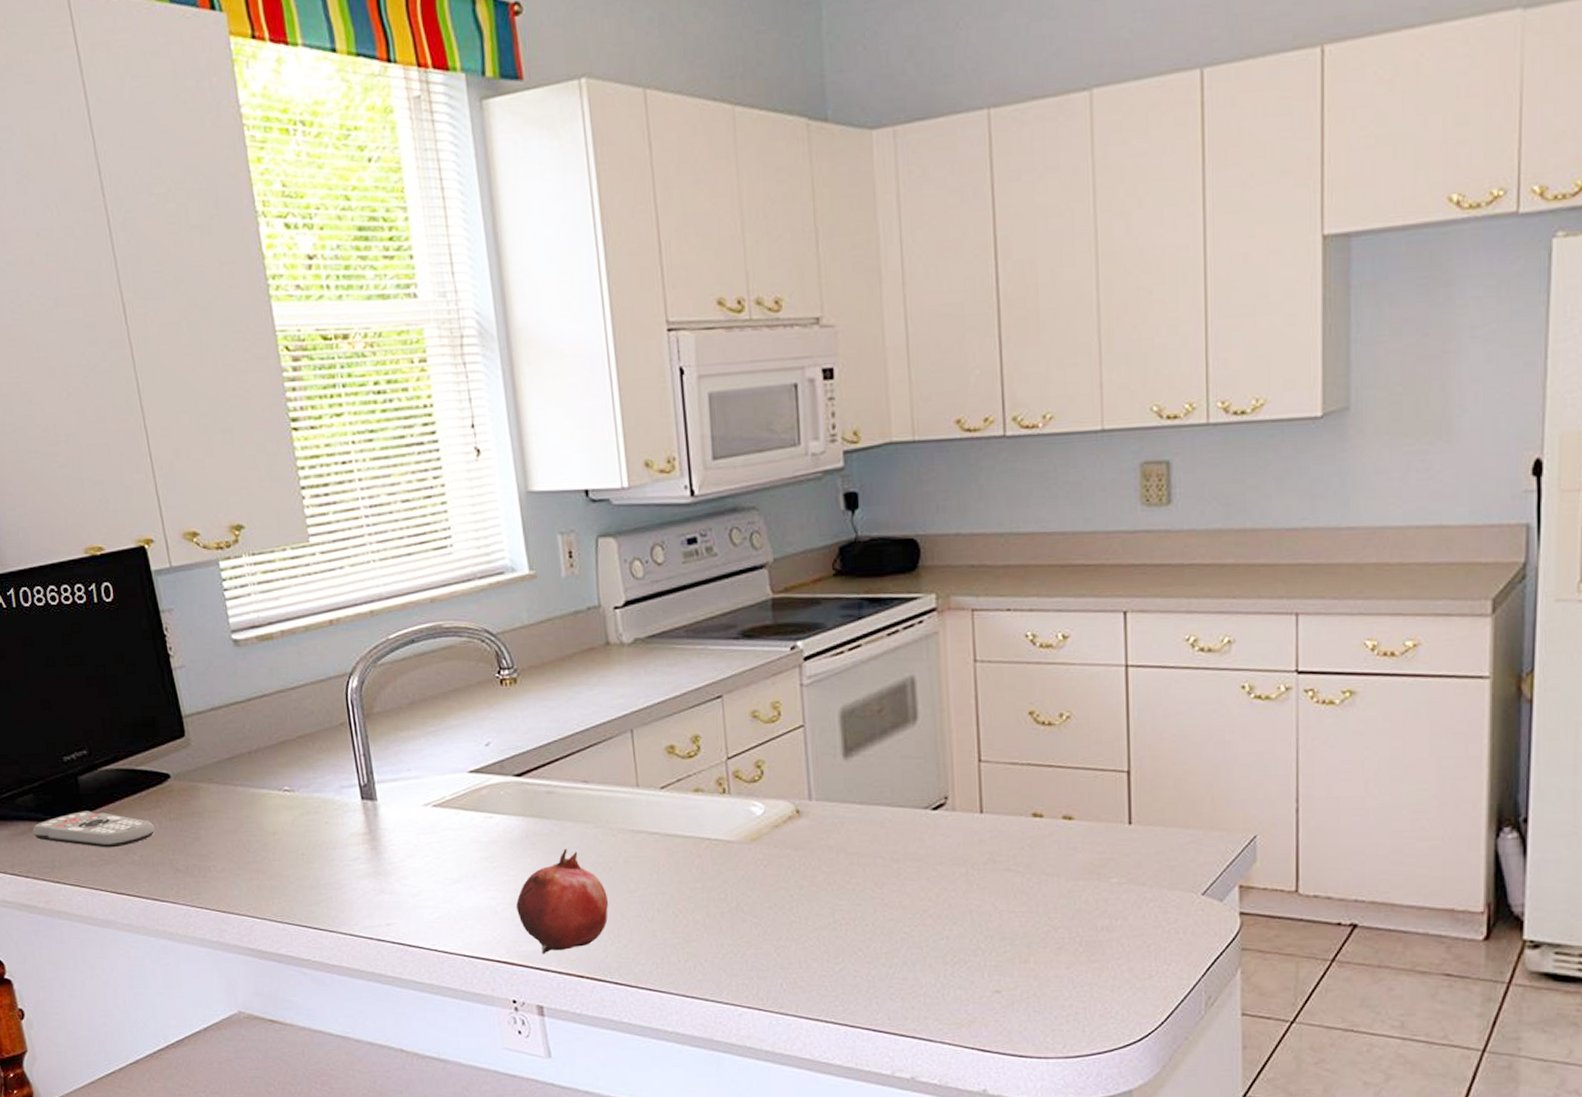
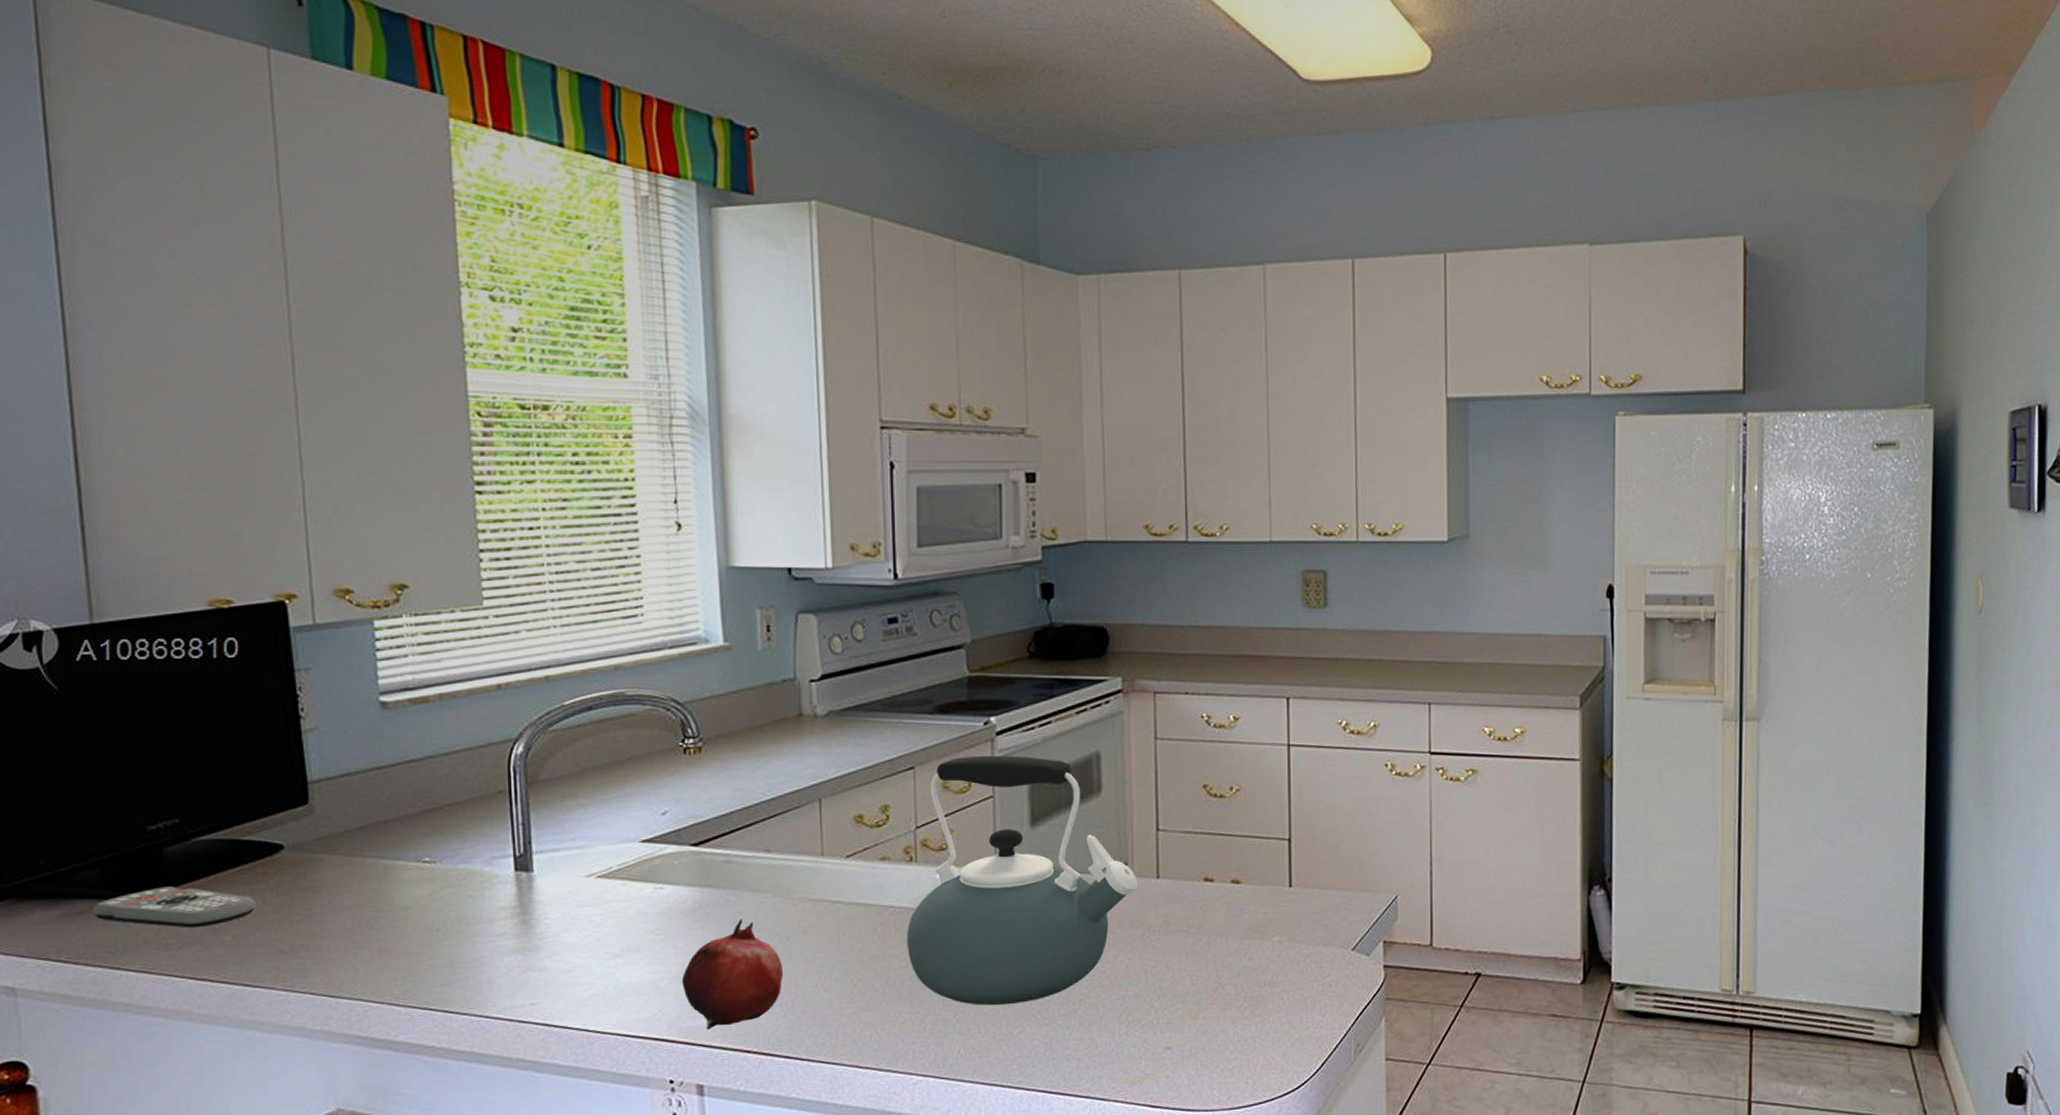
kettle: none [724,682,960,941] -> present [907,755,1138,1006]

